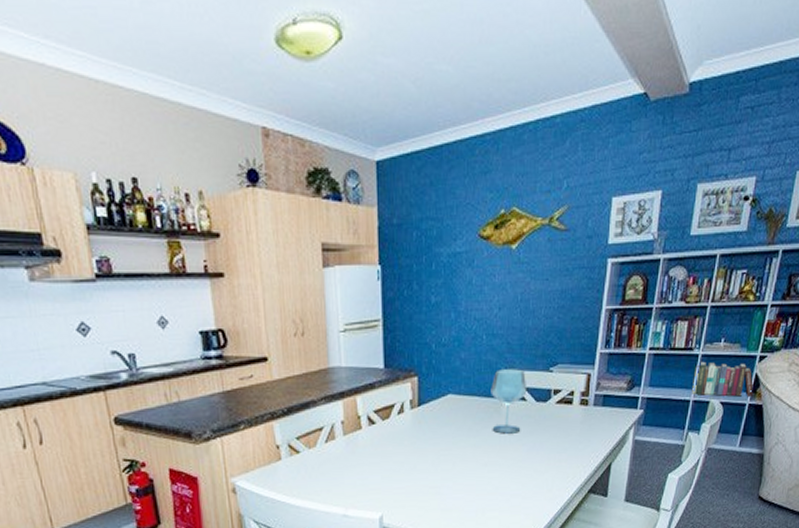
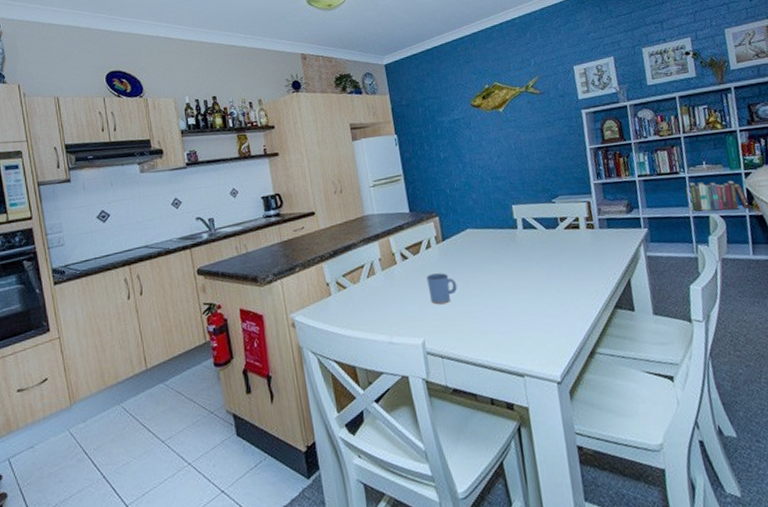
mug: none [394,443,427,477] -> present [426,273,458,304]
wine glass: present [491,369,527,434] -> none [503,203,538,260]

